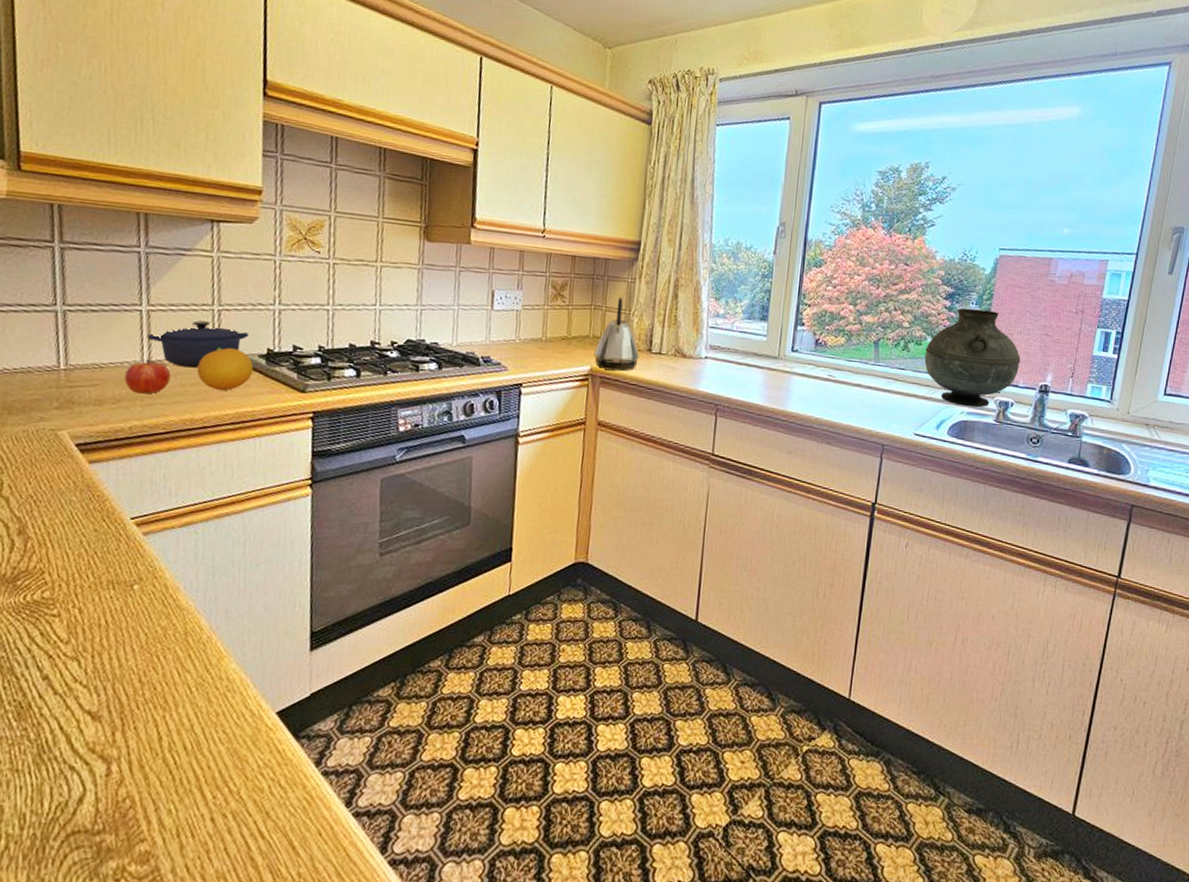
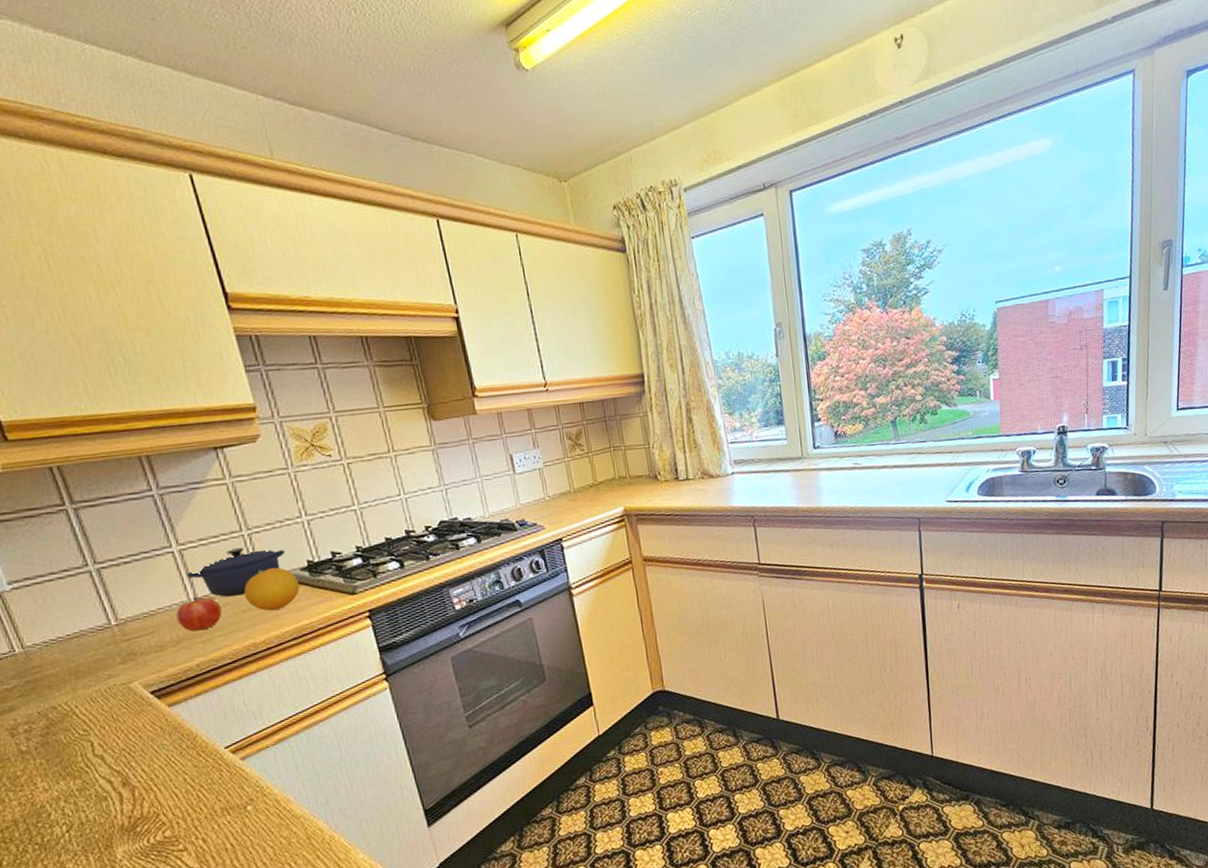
kettle: present [593,297,640,372] -> none [623,433,669,508]
vase: present [924,308,1021,408] -> none [942,365,1035,464]

